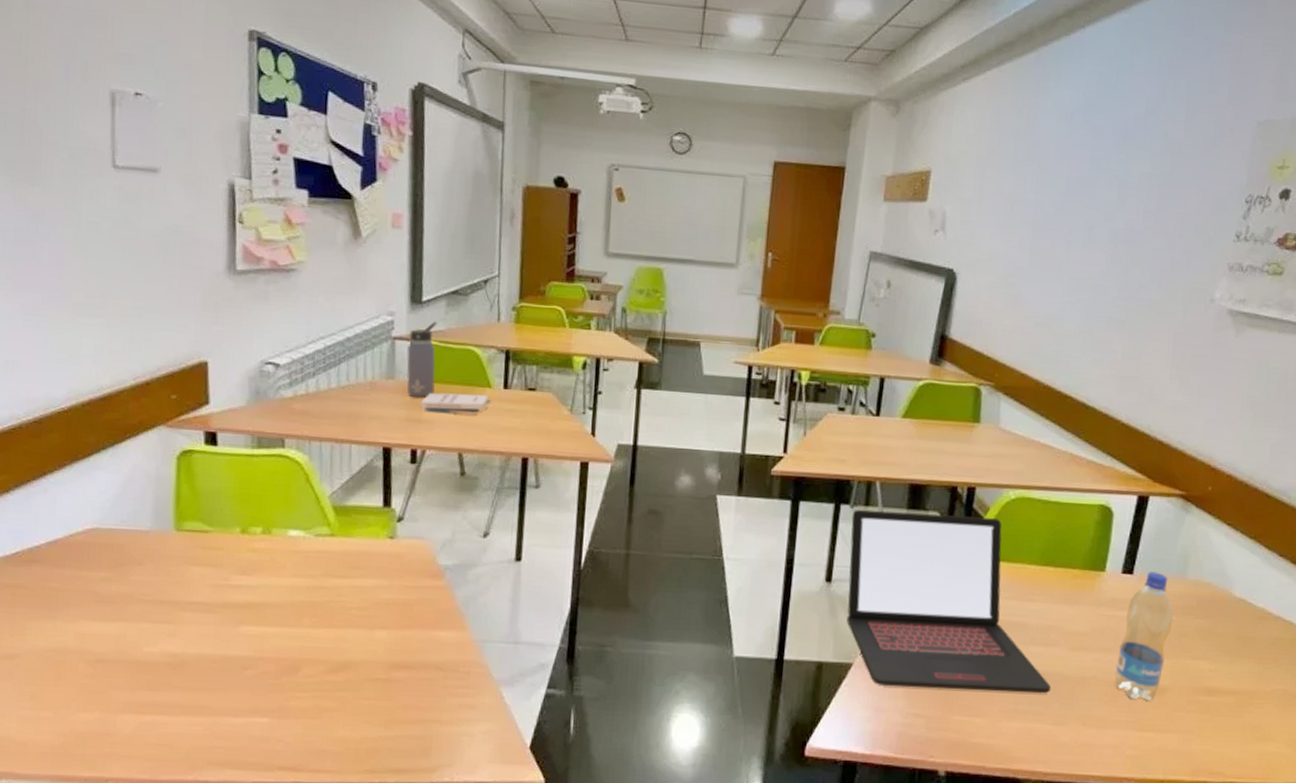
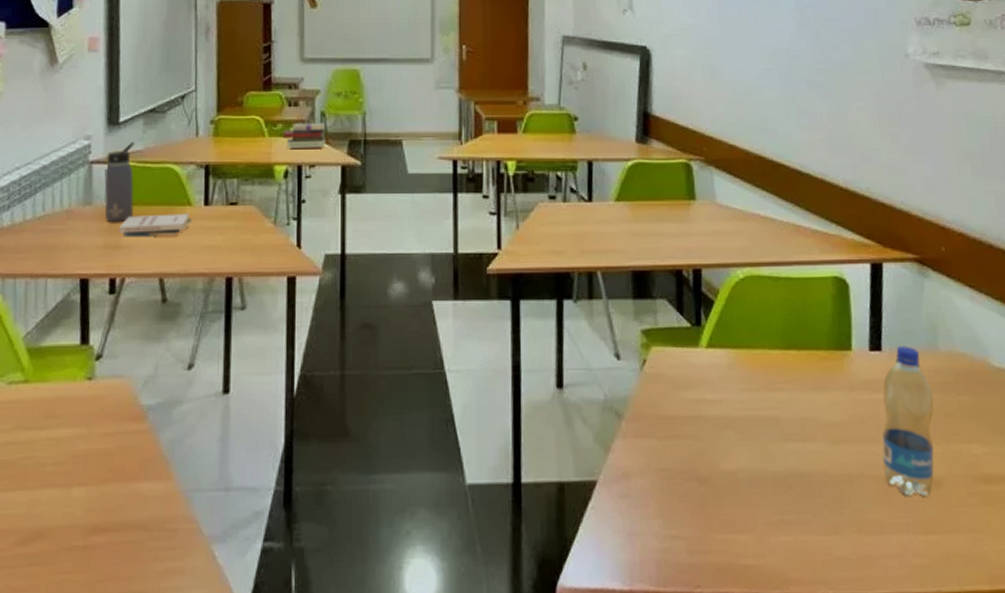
books: none [583,317,625,345] -> present [283,123,326,150]
laptop: present [846,509,1051,694] -> none [576,301,816,504]

